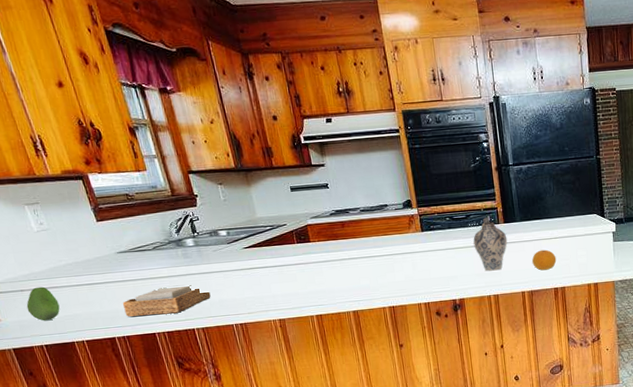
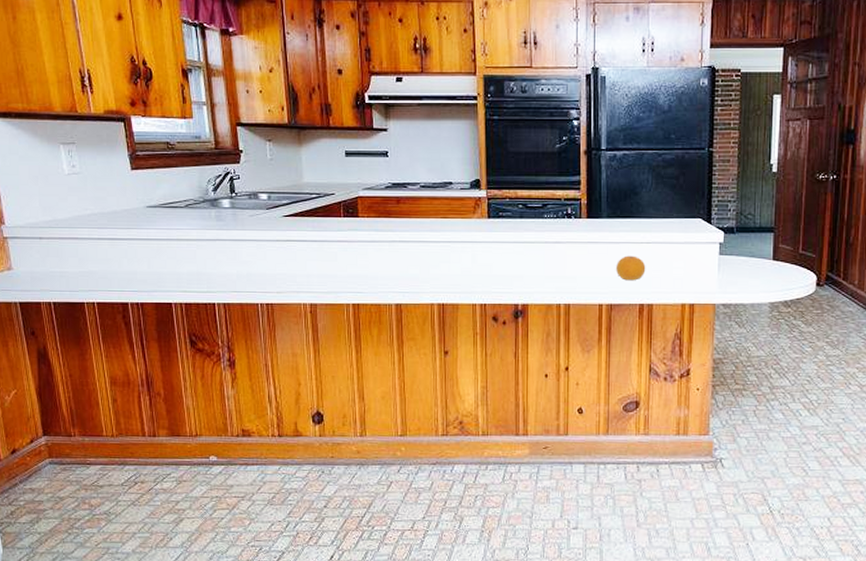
fruit: present [26,286,60,321] -> none [42,236,76,275]
napkin holder: present [122,285,211,317] -> none [142,251,239,283]
ceramic jug: present [473,217,507,271] -> none [548,209,589,275]

